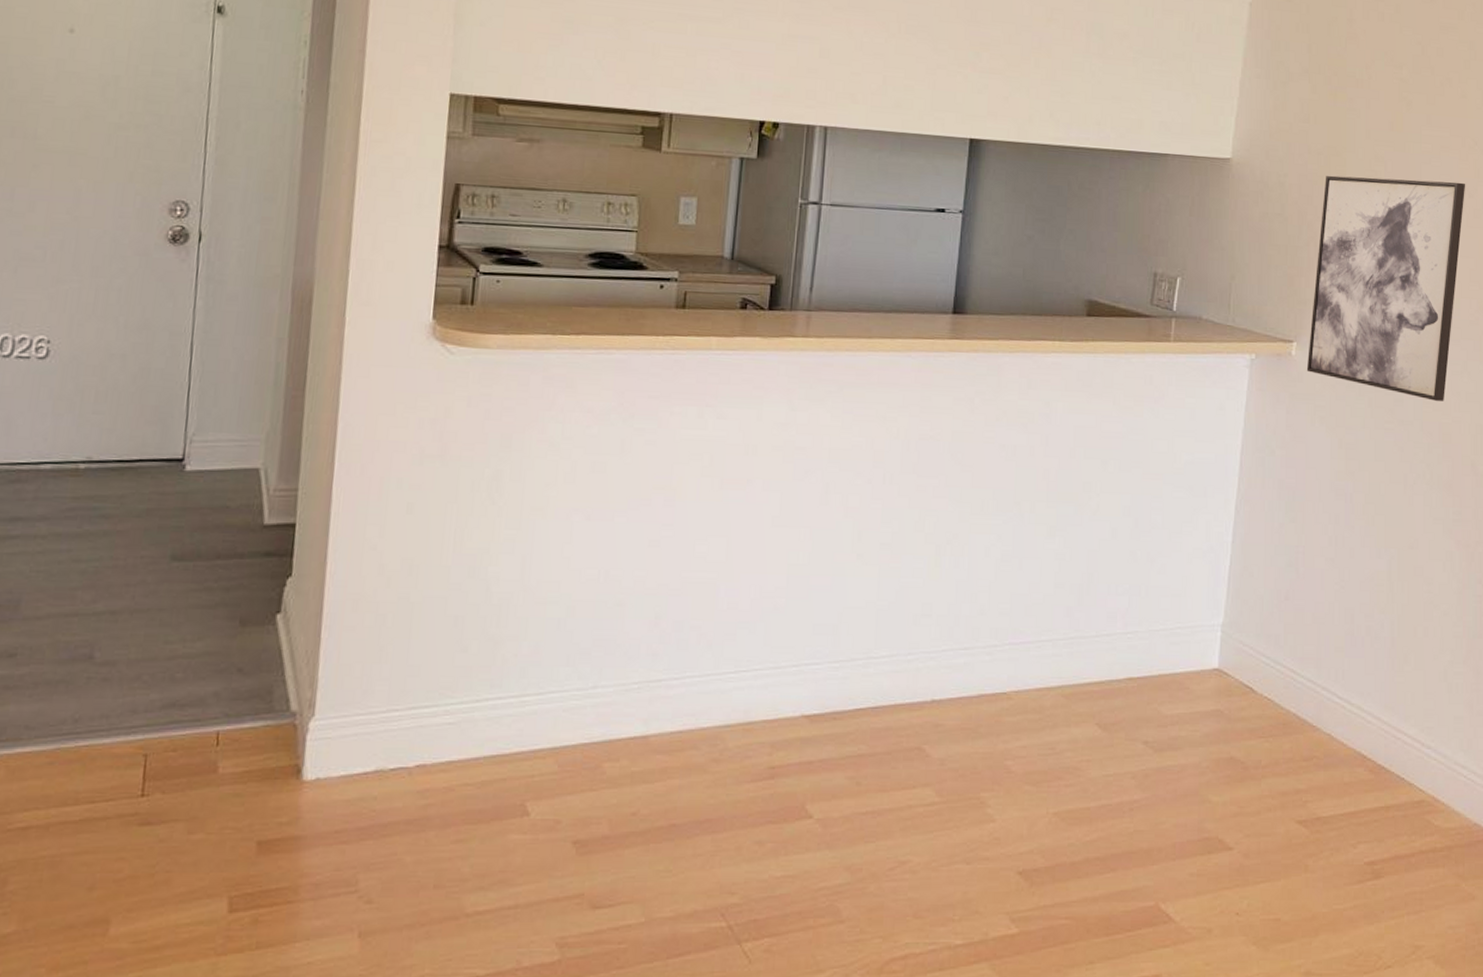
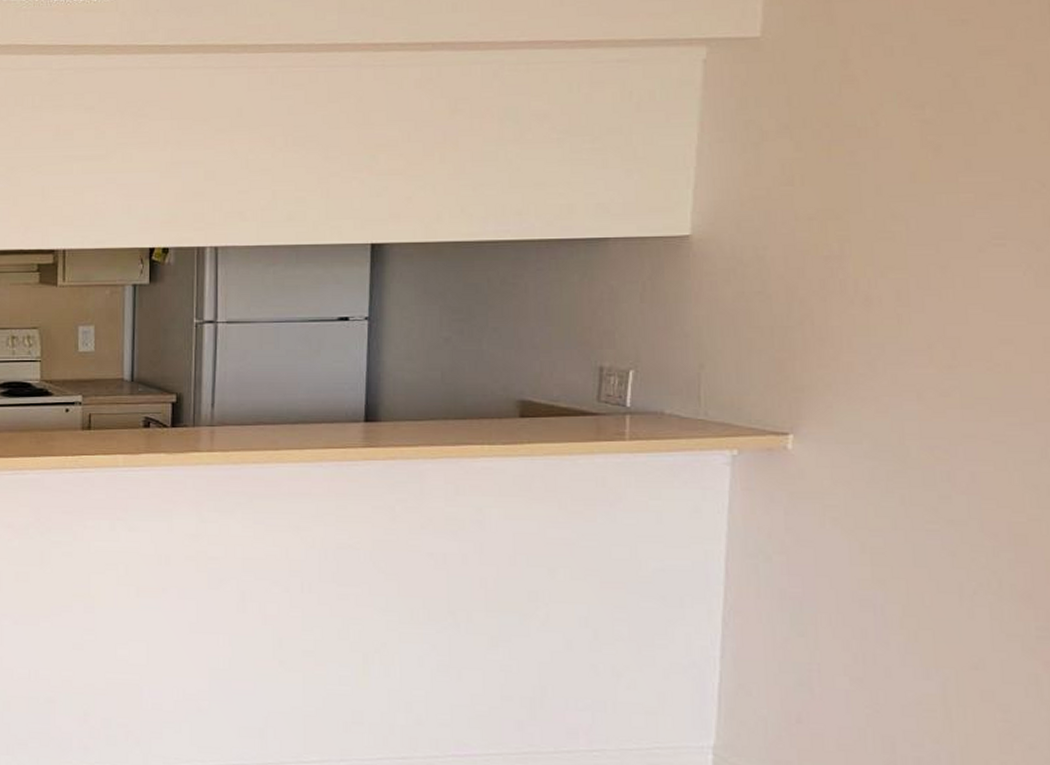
wall art: present [1306,175,1466,402] -> none [809,234,1031,498]

